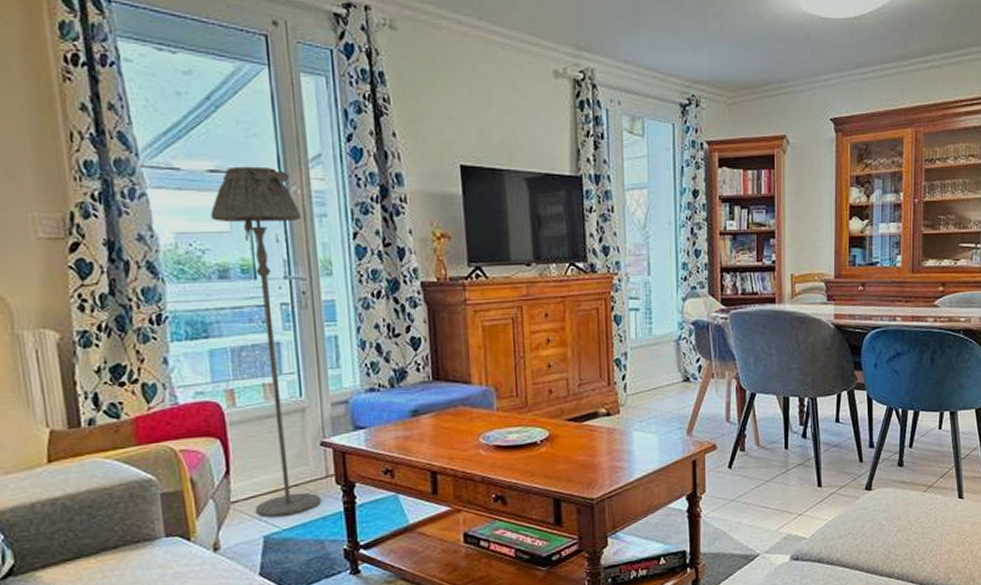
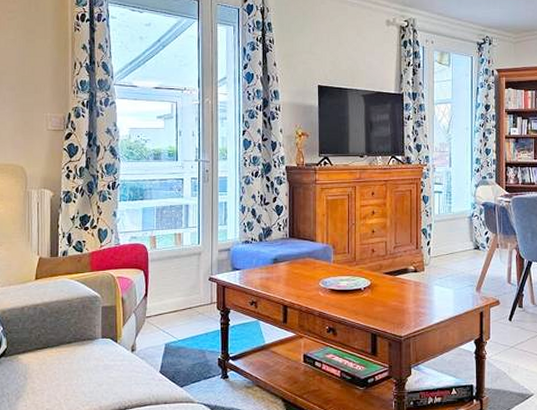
floor lamp: present [210,166,321,518] -> none [153,85,210,331]

